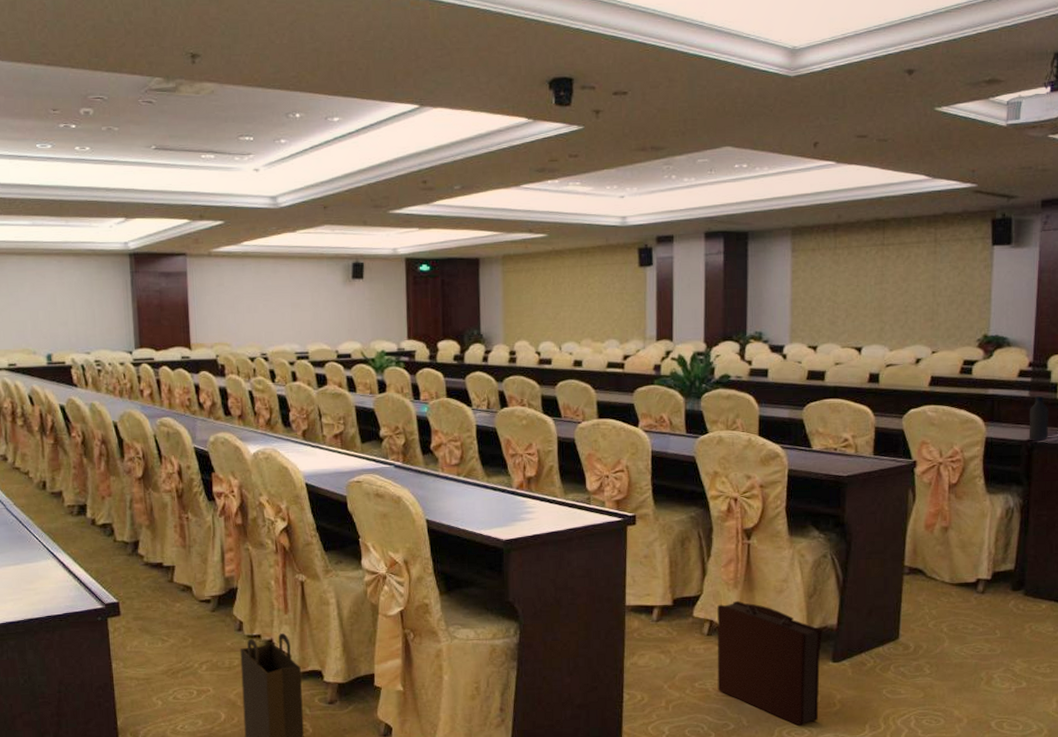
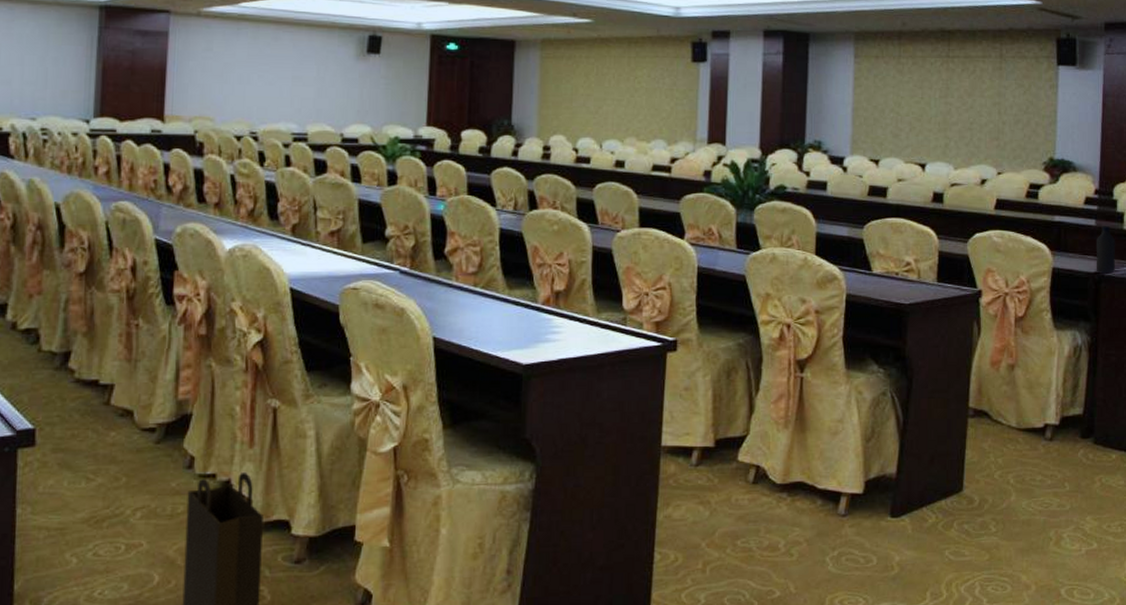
briefcase: present [717,600,822,727] -> none [762,443,880,594]

